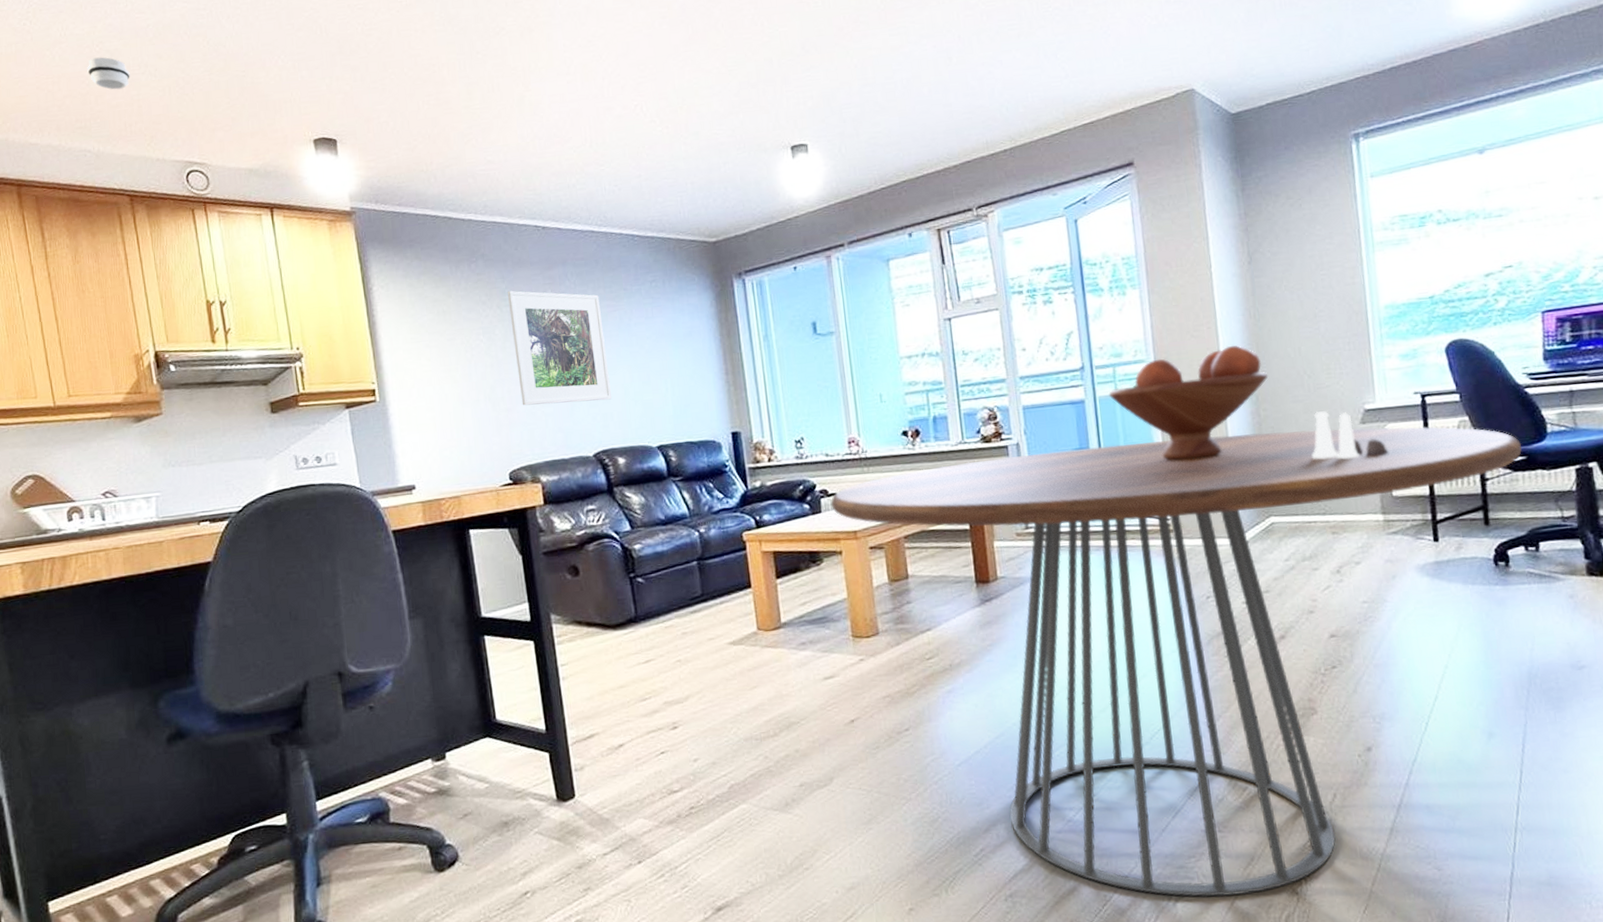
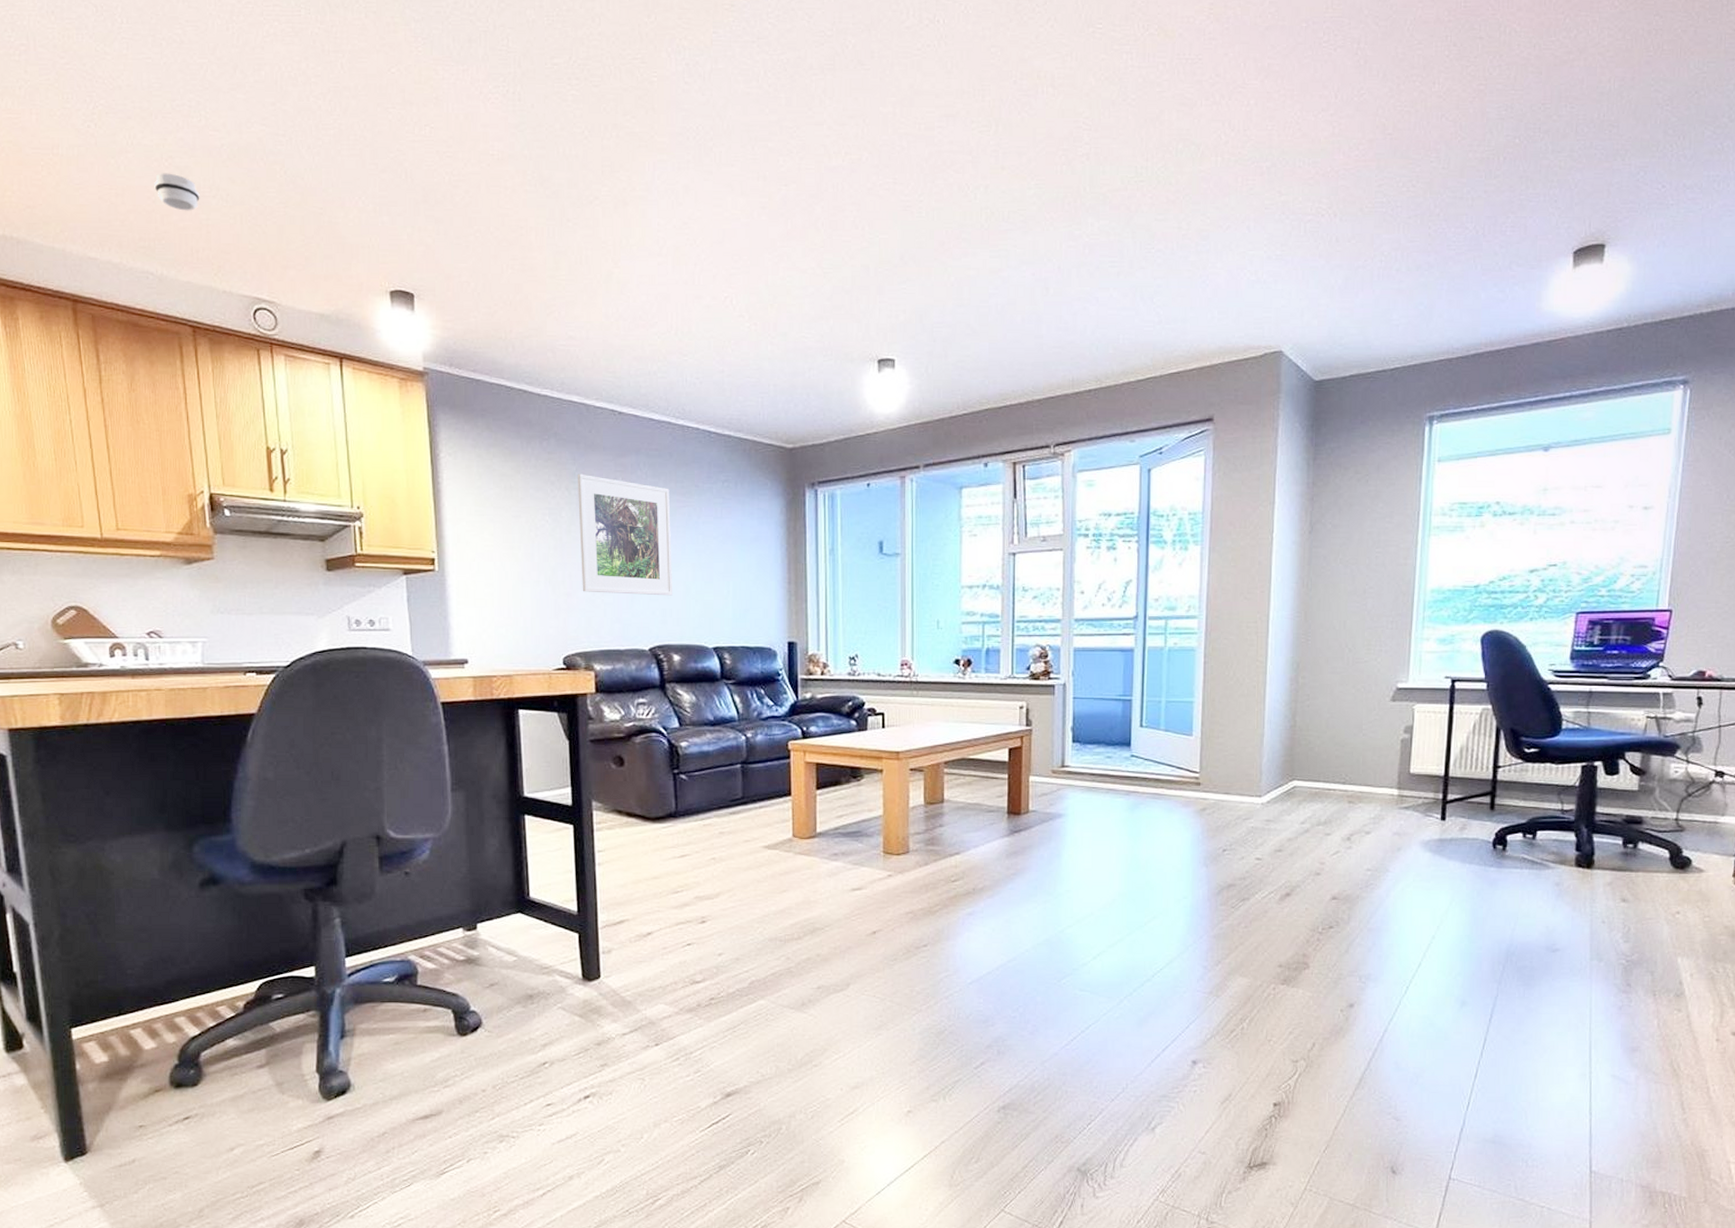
dining table: present [831,426,1522,898] -> none [878,695,1537,1127]
fruit bowl: present [1108,345,1269,460] -> none [1157,611,1312,717]
salt and pepper shaker set: present [1312,411,1389,459] -> none [1341,685,1413,733]

